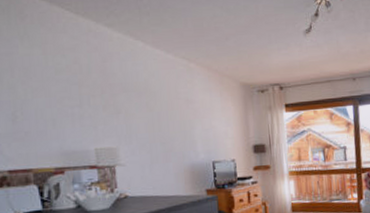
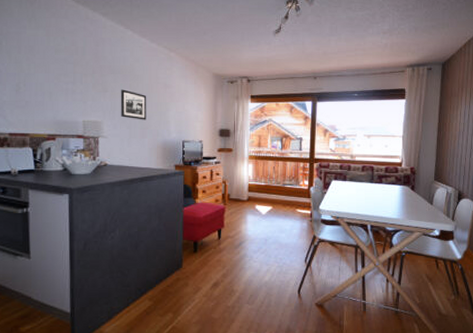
picture frame: none [135,109,169,143] -> present [120,89,147,120]

